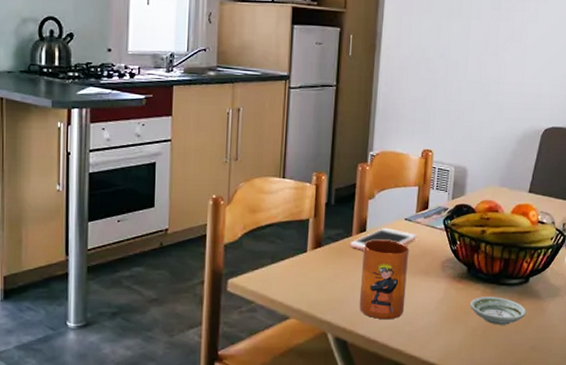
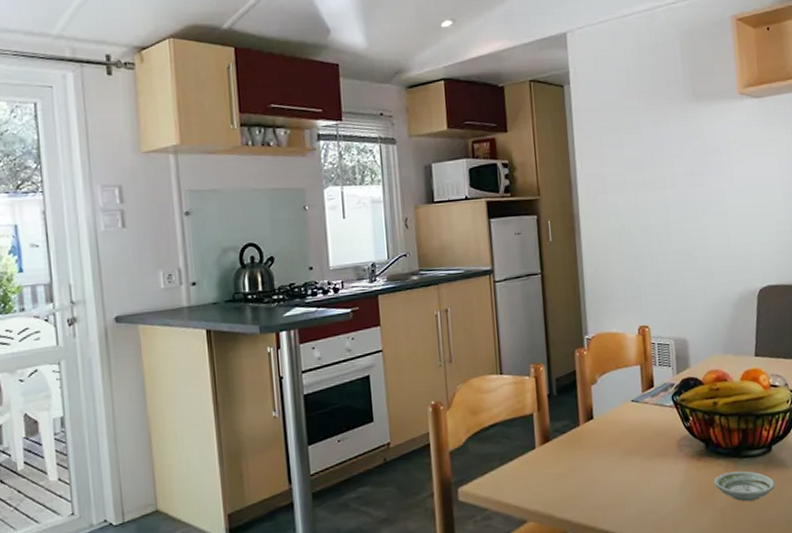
cell phone: present [350,227,417,250] -> none [579,412,647,440]
mug: present [359,239,410,320] -> none [593,425,646,511]

